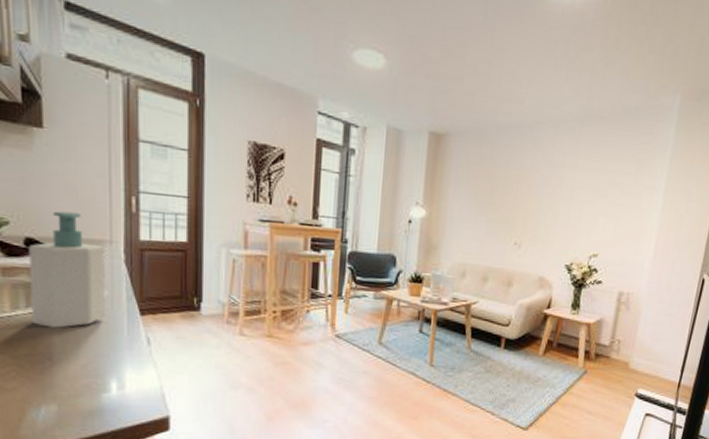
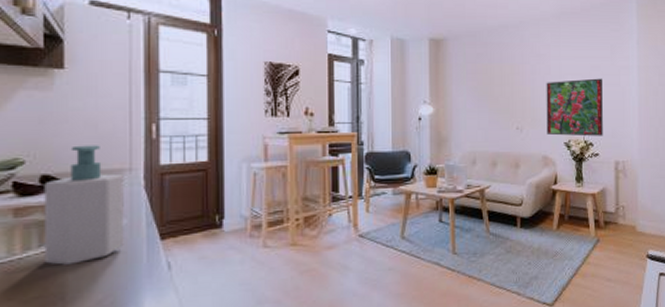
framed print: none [547,195,621,263] -> present [546,78,603,136]

